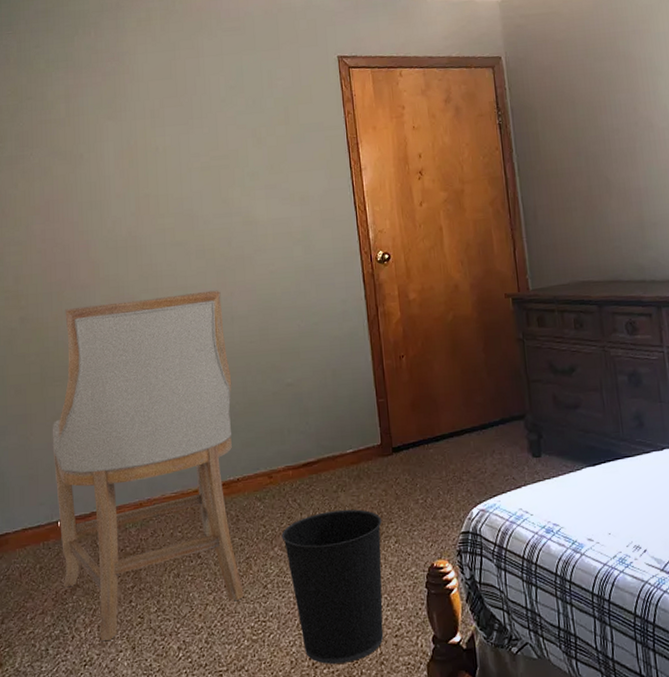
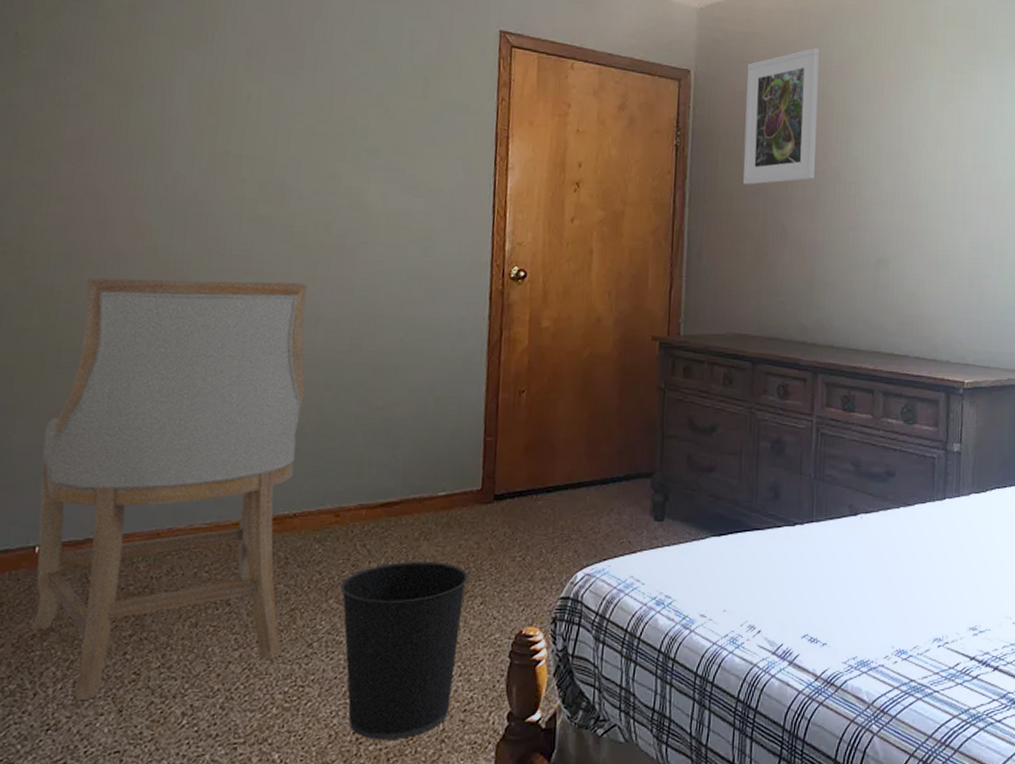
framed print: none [551,13,629,148] -> present [742,47,820,185]

